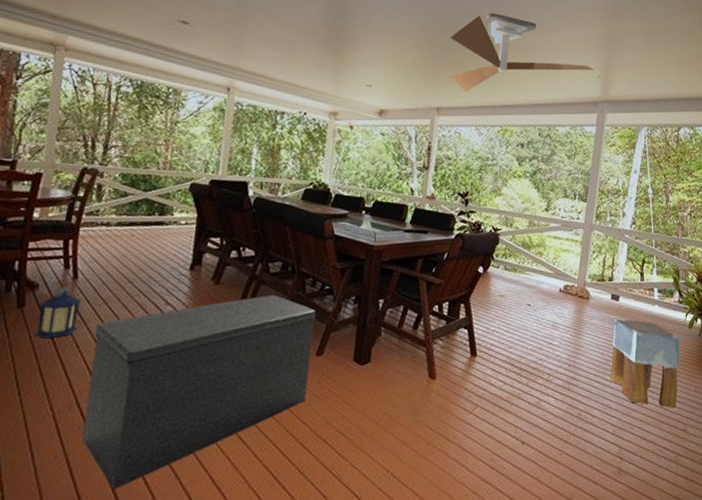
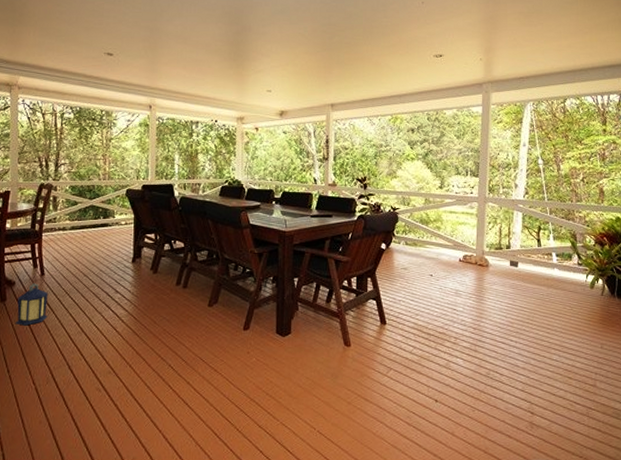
bench: present [82,294,316,491] -> none [59,279,241,449]
ceiling fan: present [449,12,594,92] -> none [338,13,476,87]
stool: present [610,318,680,408] -> none [514,283,584,364]

